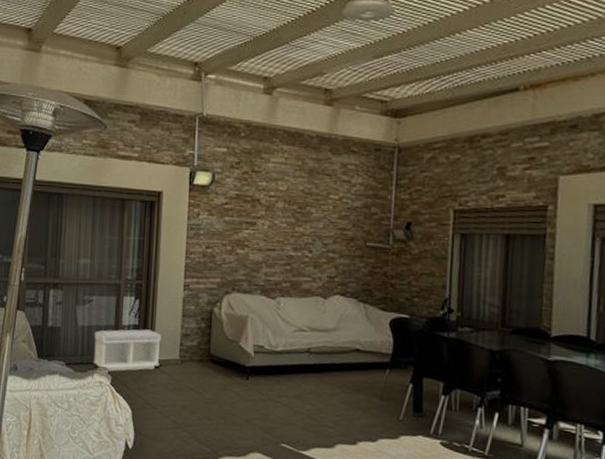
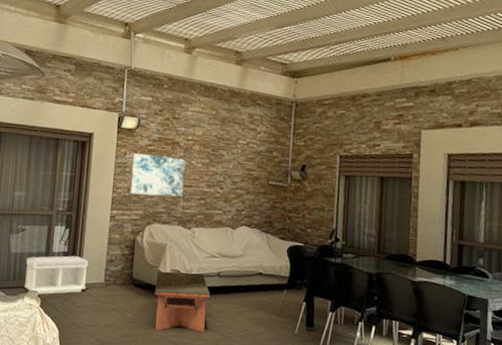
wall art: none [205,213,268,262] -> present [130,153,186,197]
coffee table: none [236,346,300,417] -> present [155,271,211,333]

